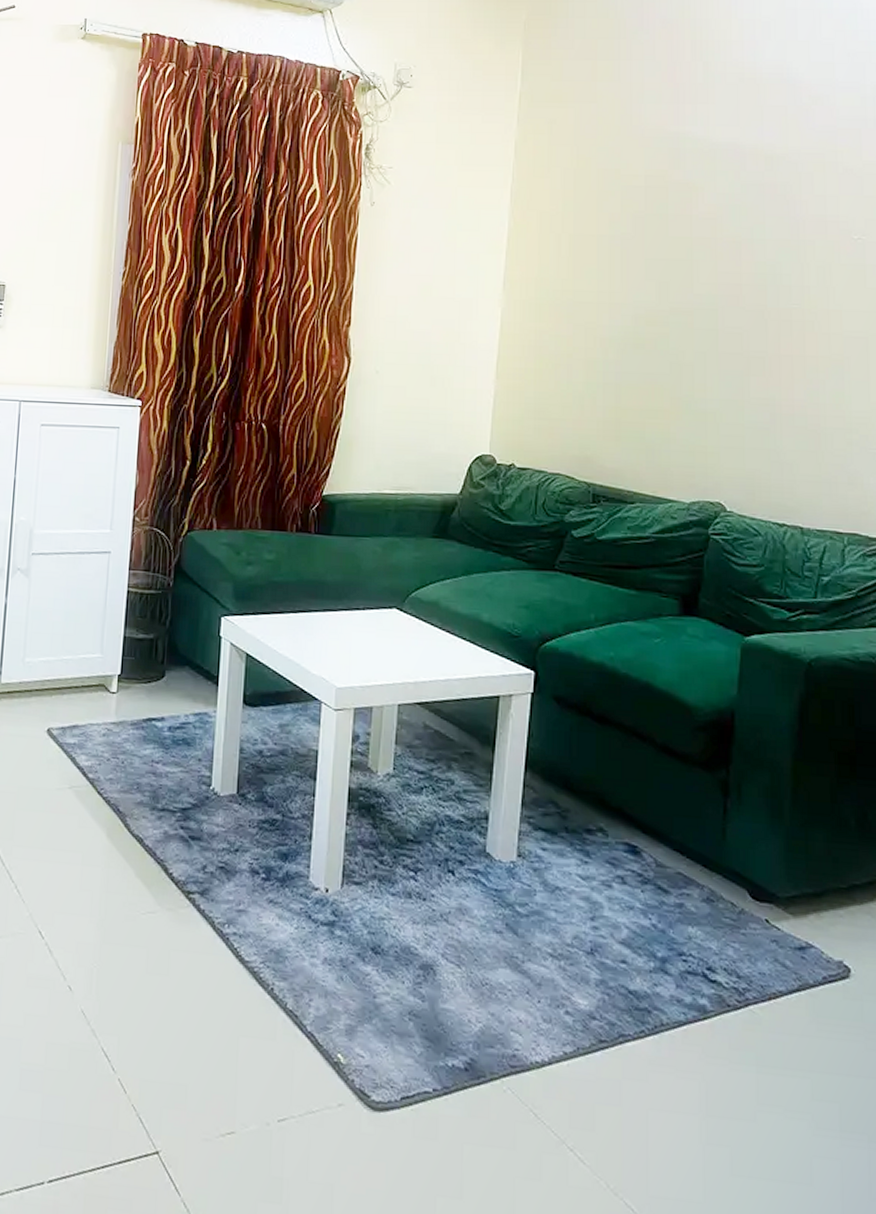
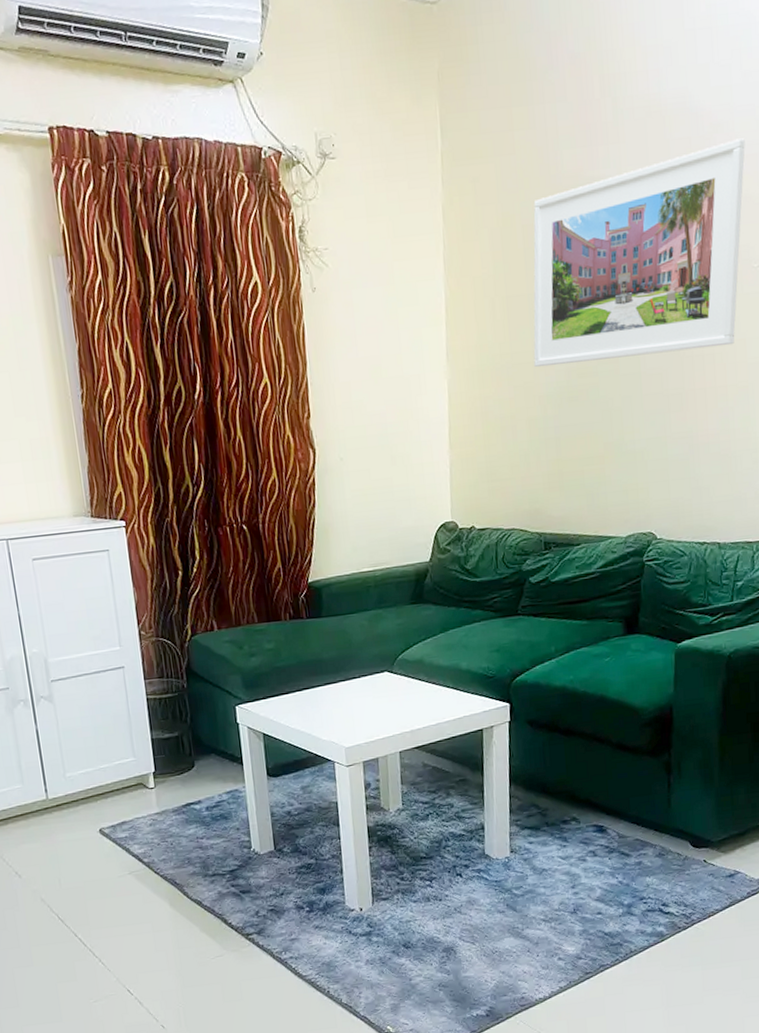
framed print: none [598,113,847,315] -> present [533,138,745,368]

